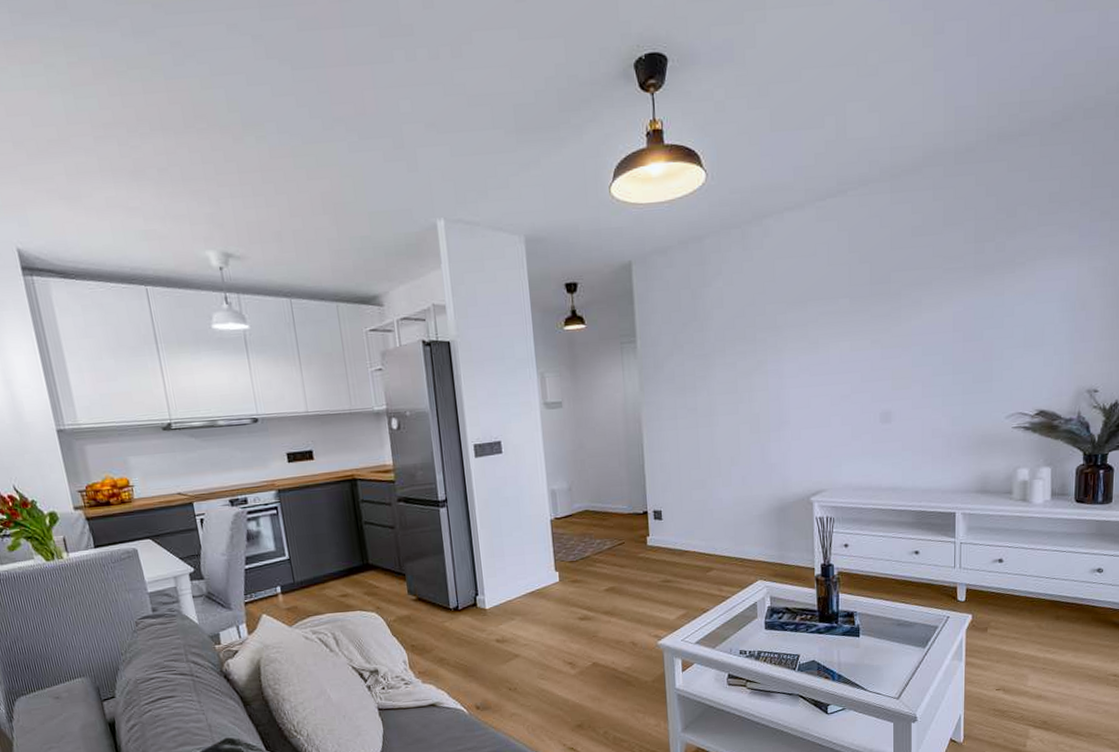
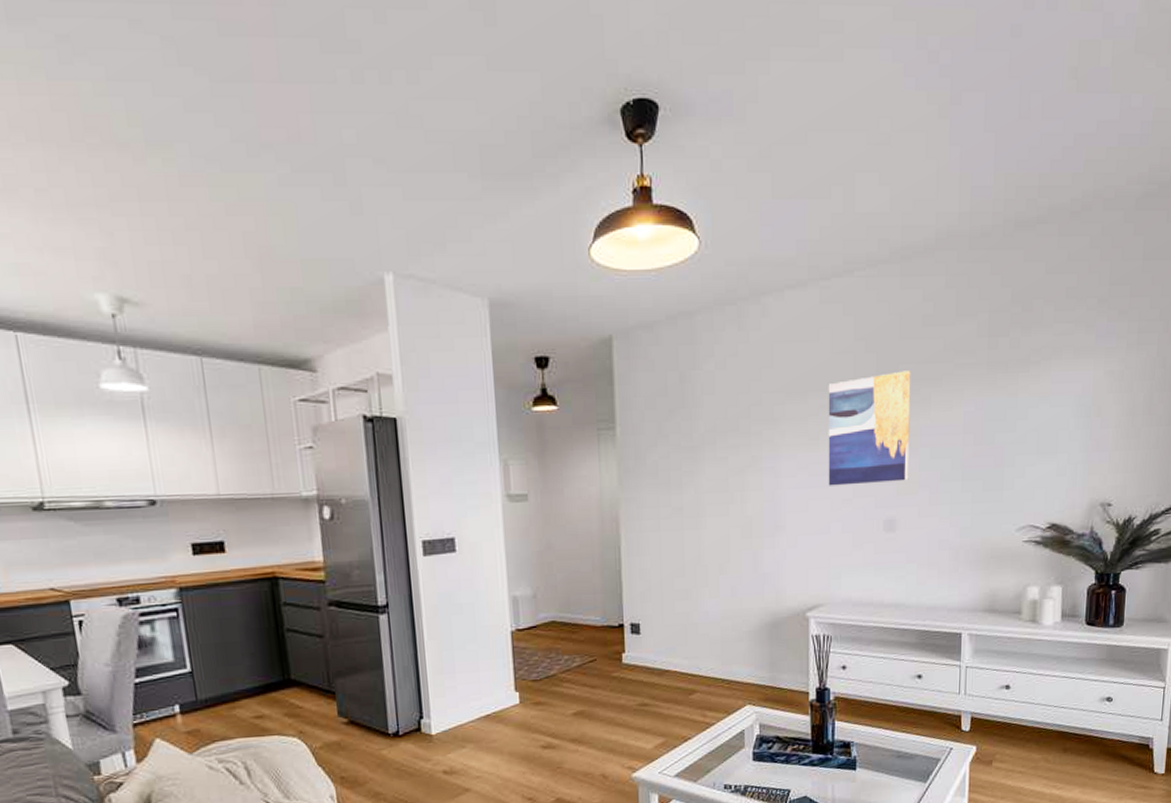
wall art: none [826,277,903,384] -> present [828,370,911,486]

